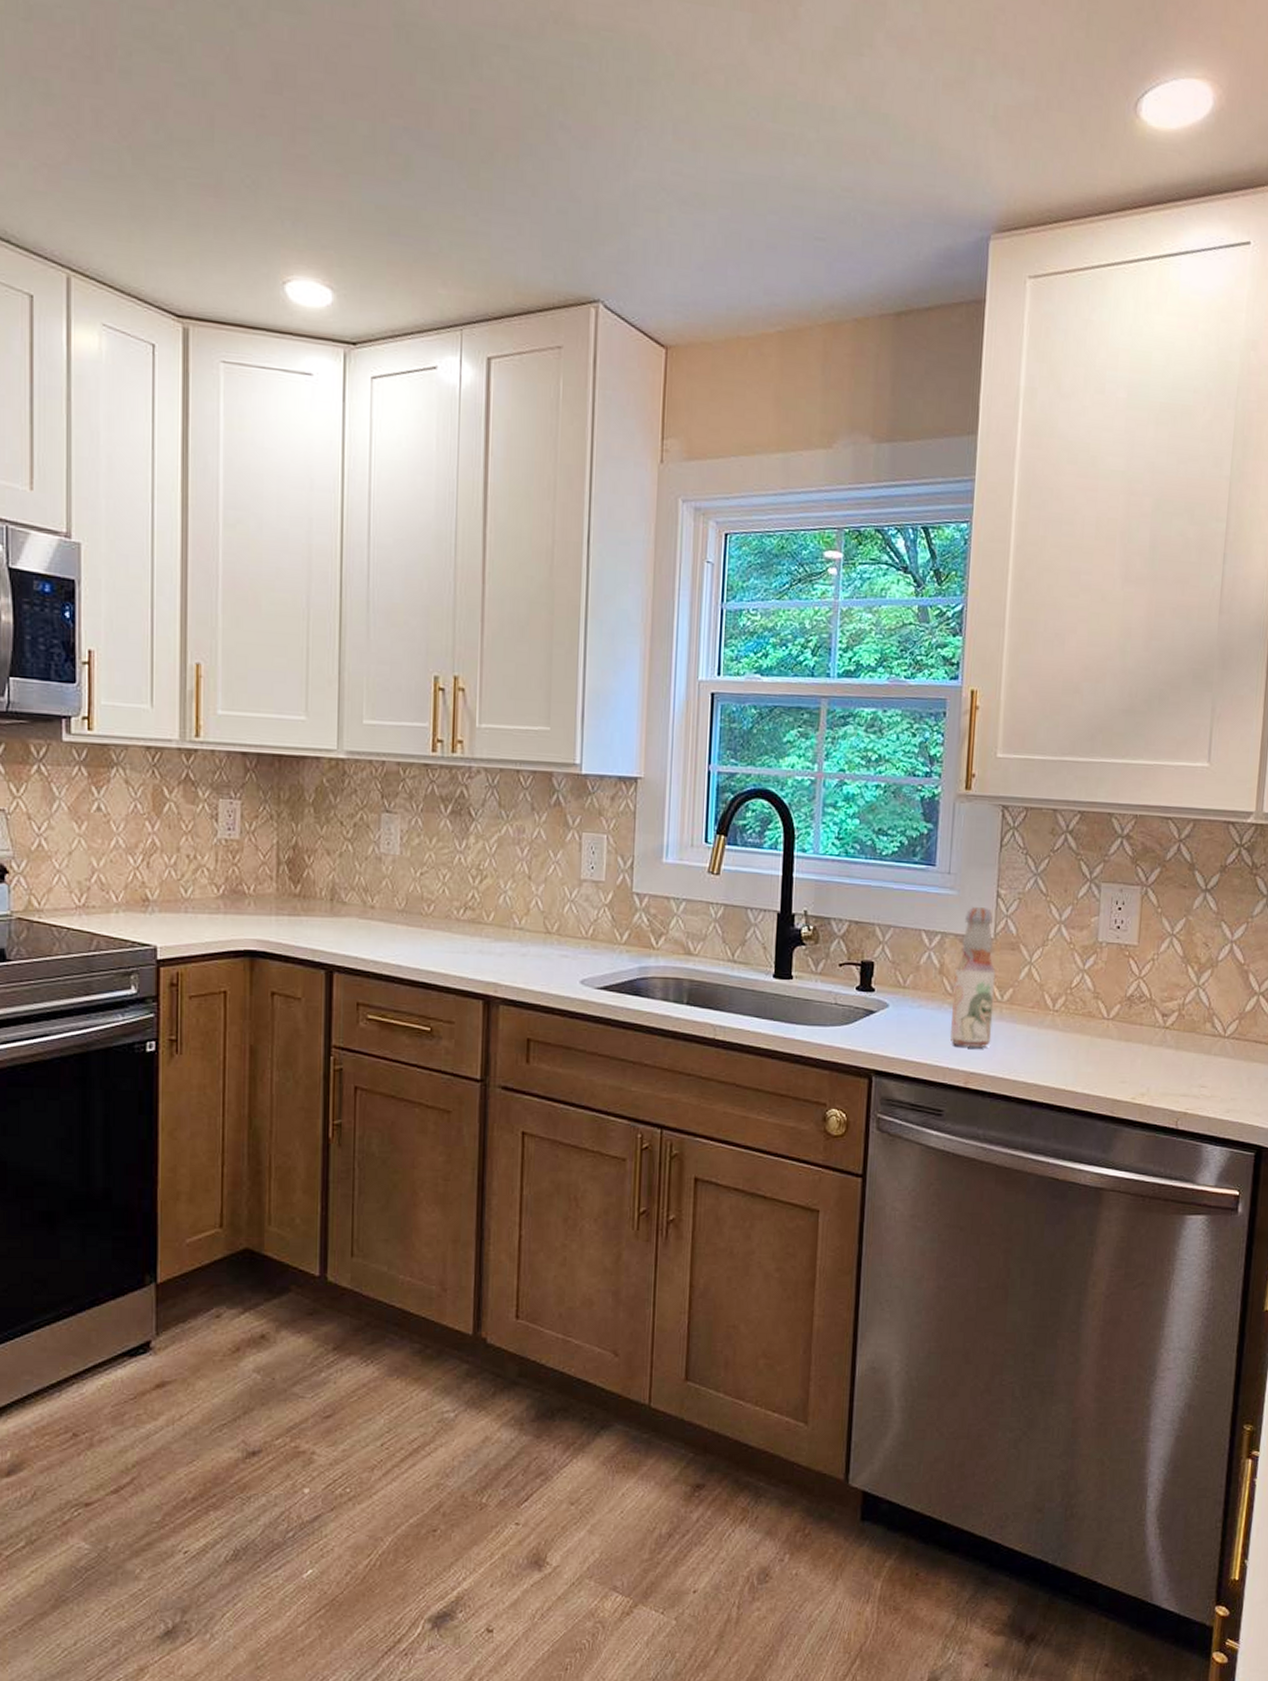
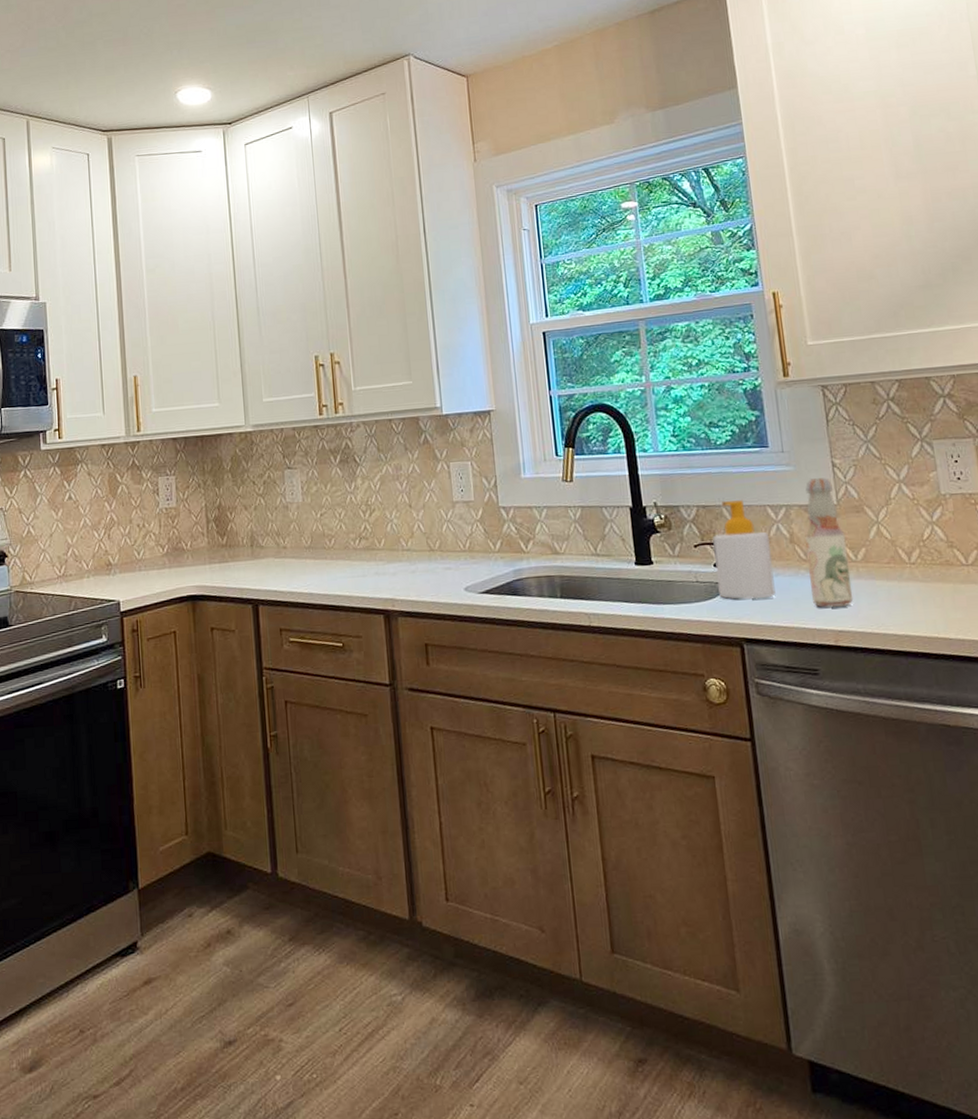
soap bottle: none [855,920,919,1030] -> present [712,500,776,599]

